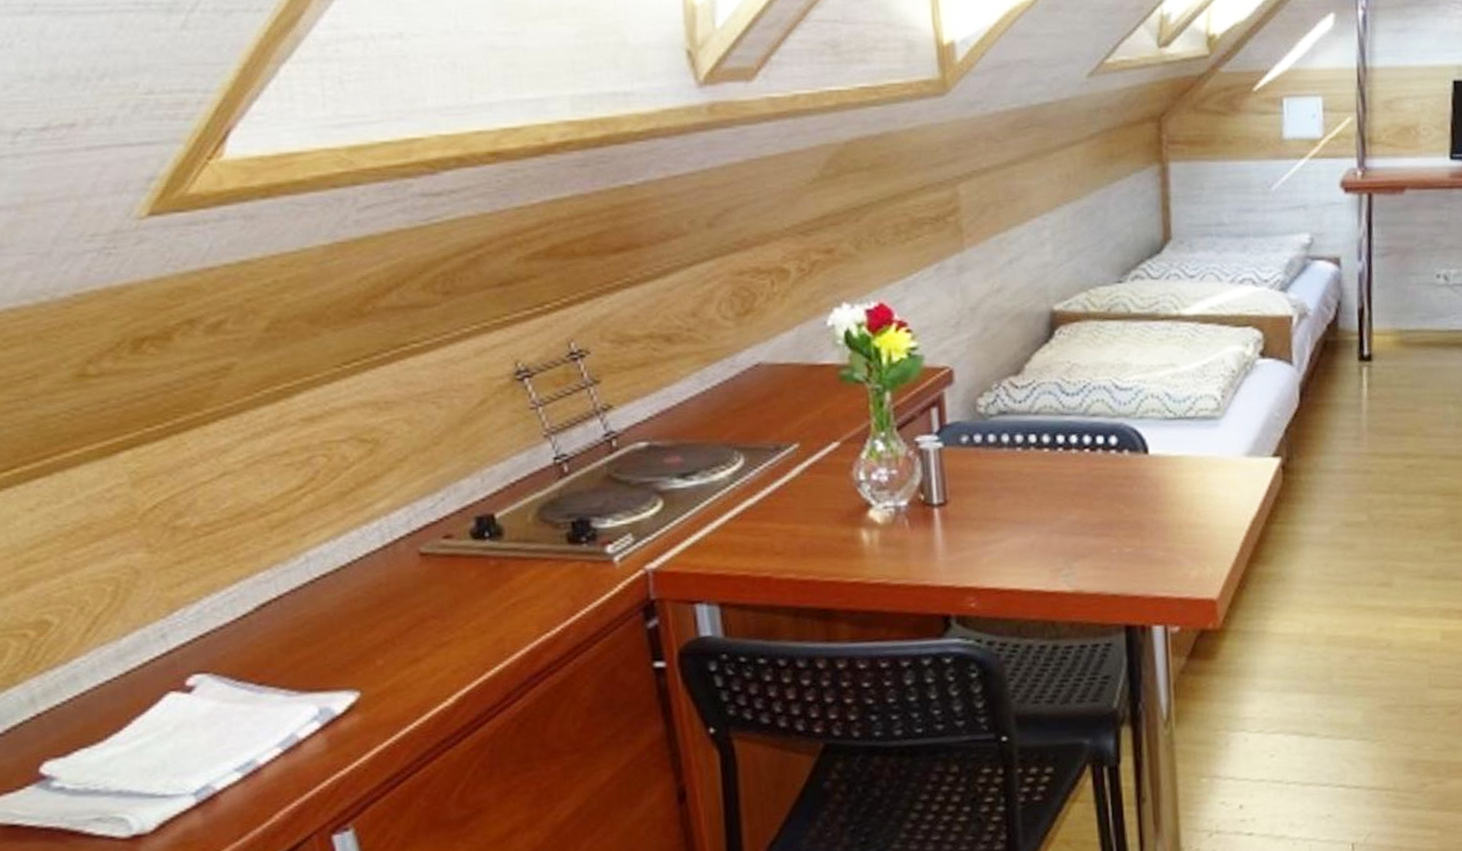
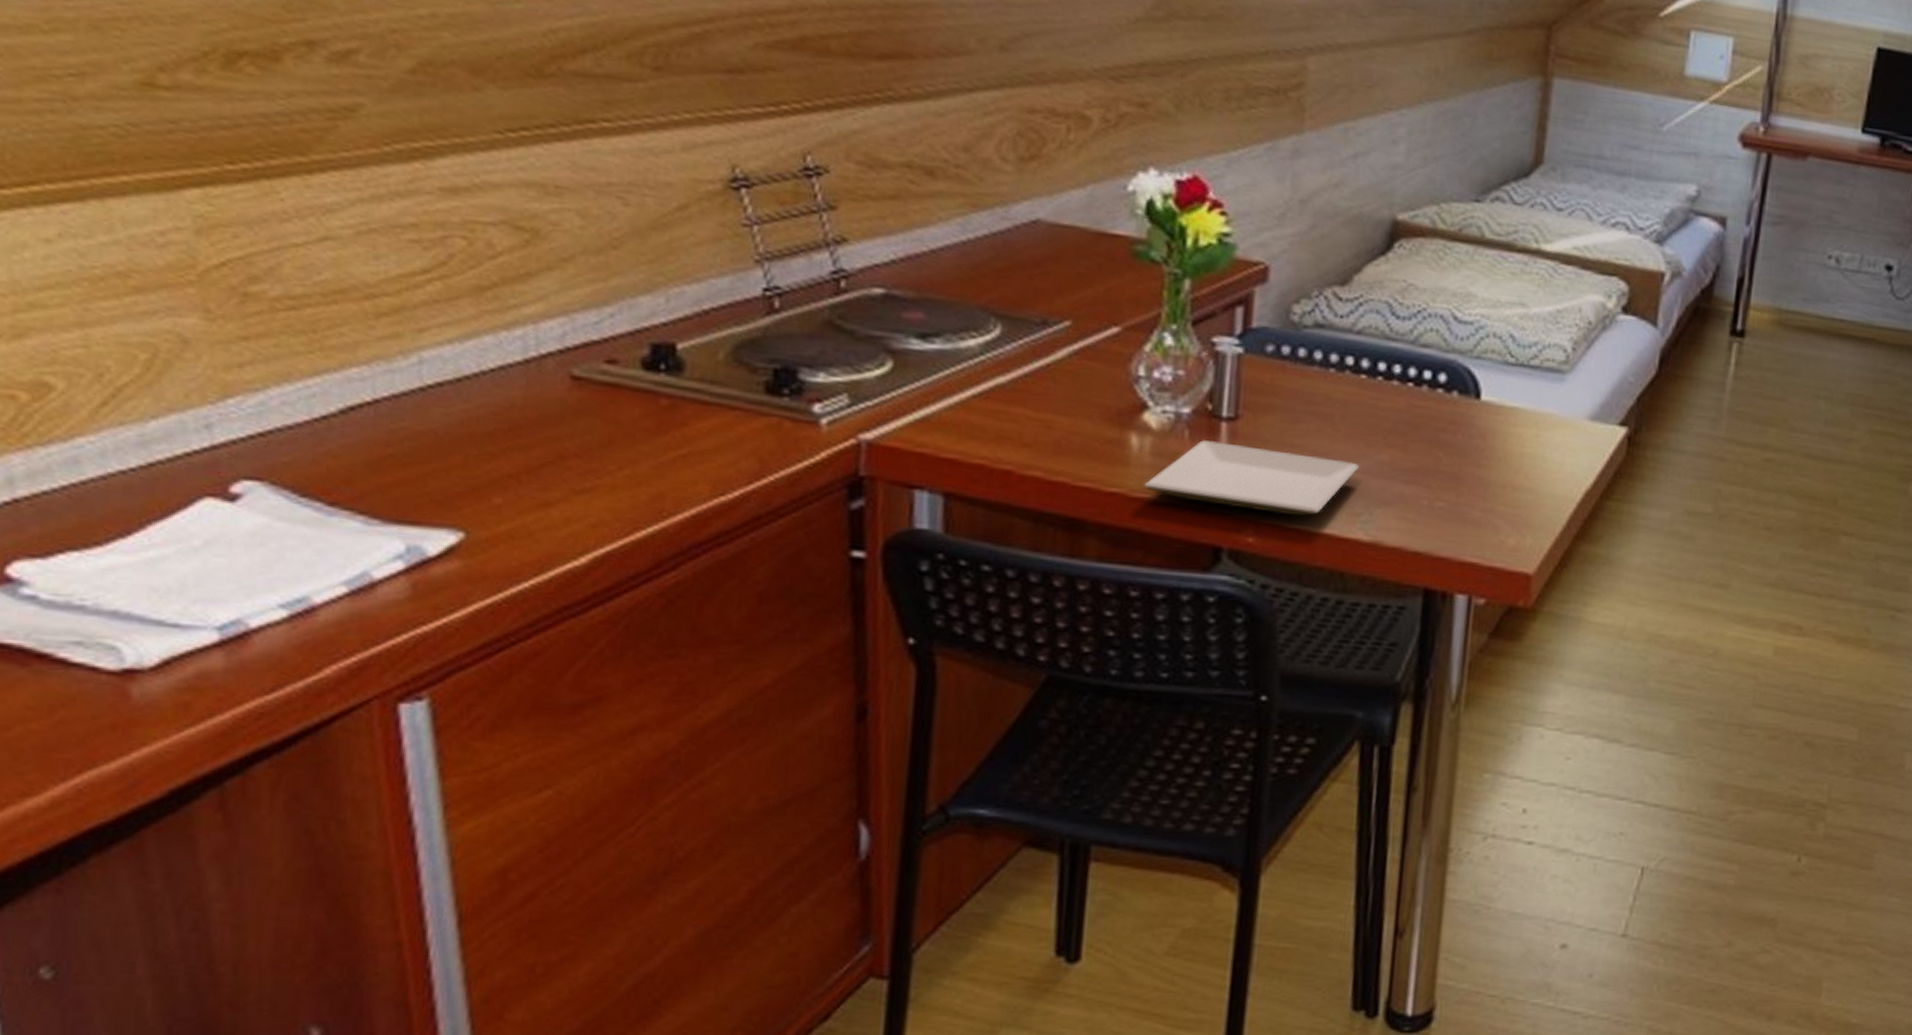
plate: none [878,525,1055,580] -> present [1144,439,1360,517]

